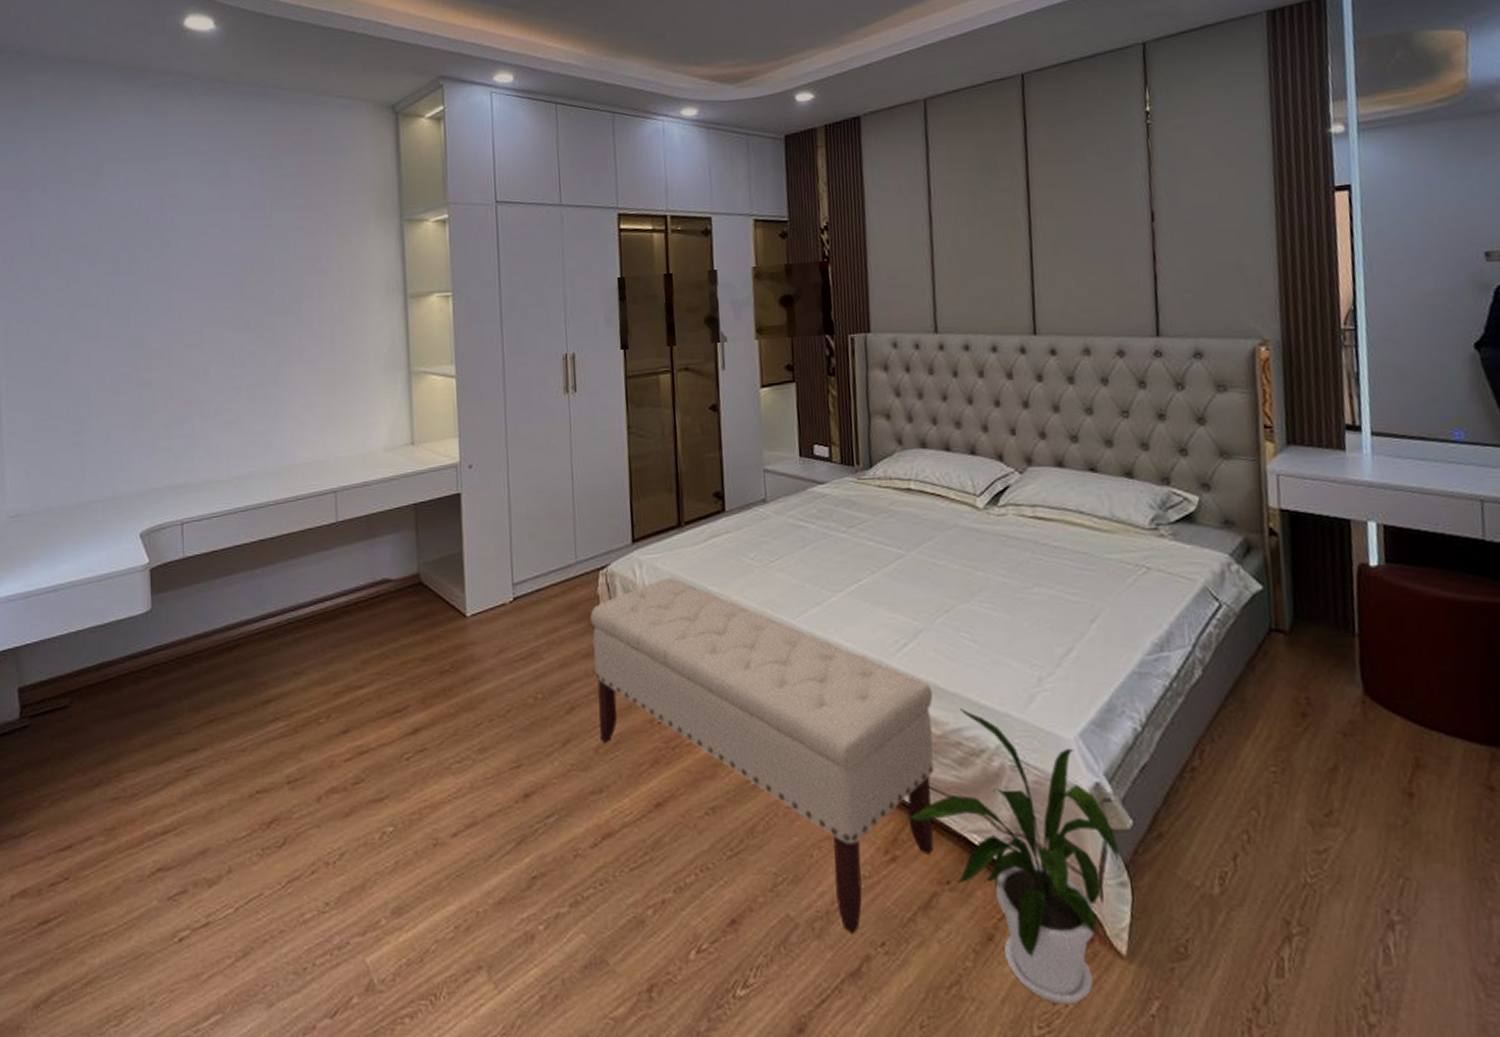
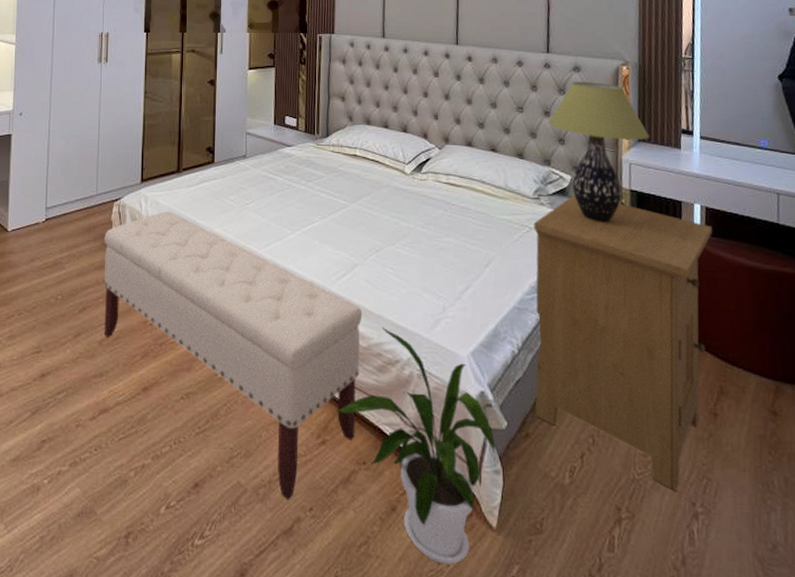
nightstand: none [1152,520,1395,896] -> present [533,195,713,491]
table lamp: none [1164,370,1302,555] -> present [549,82,649,223]

